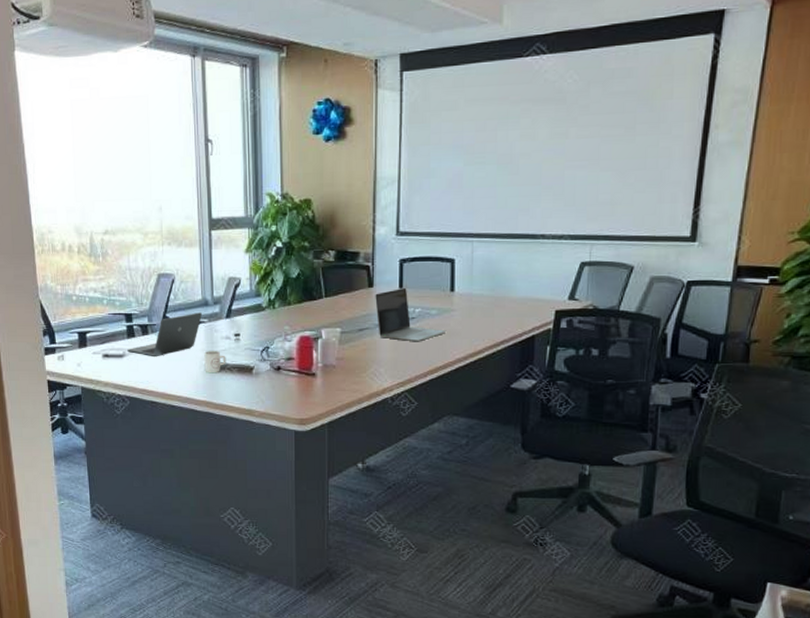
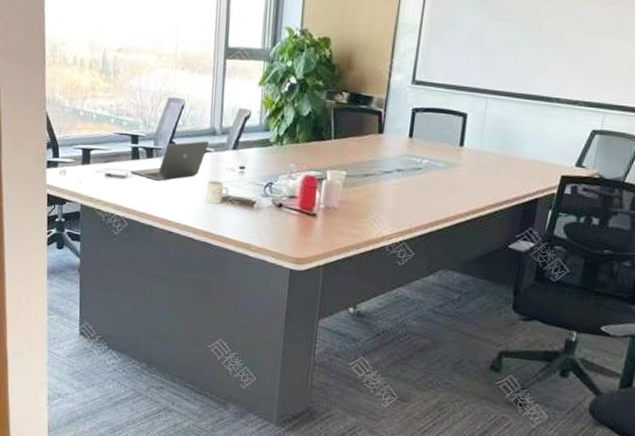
laptop: present [375,287,447,342] -> none [383,137,452,194]

